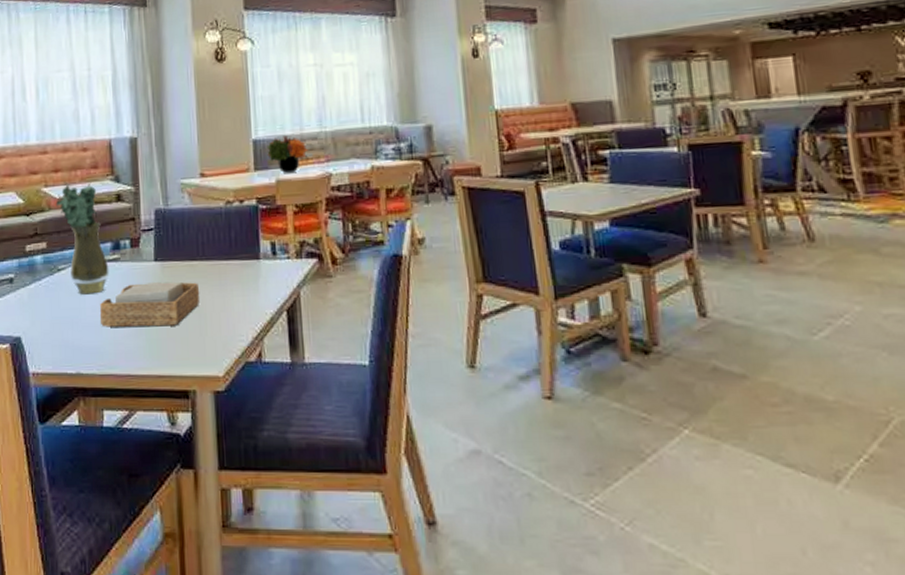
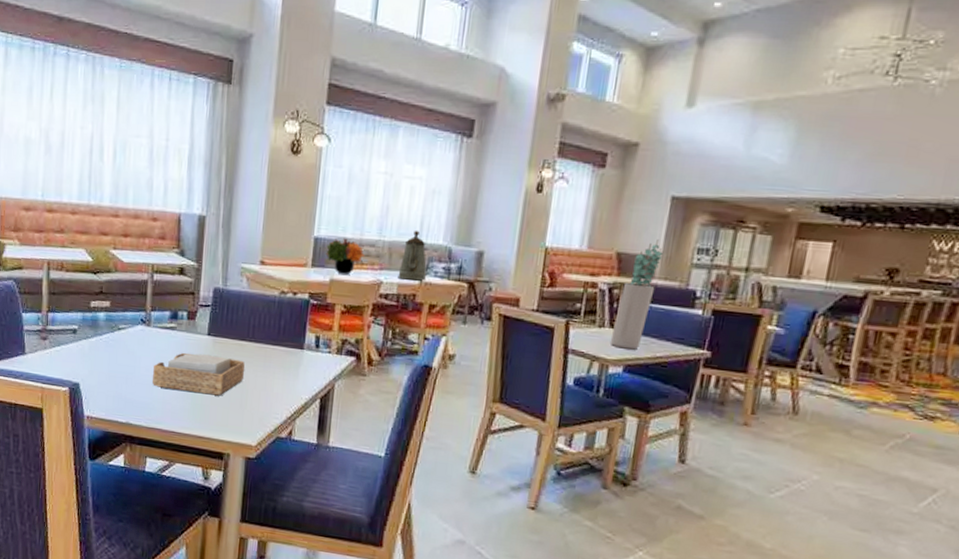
vase: present [55,182,109,295] -> none [122,247,166,356]
coffee pot: none [346,115,378,168] -> present [397,230,427,281]
vase: none [586,83,621,202] -> present [610,239,663,350]

